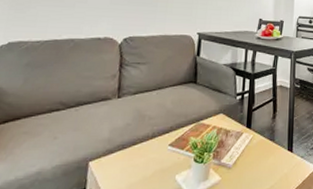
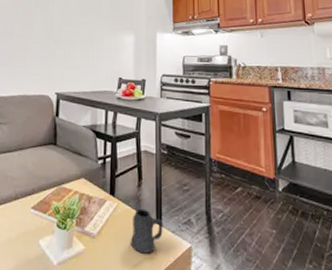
mug: none [263,138,294,179] -> present [130,208,163,254]

